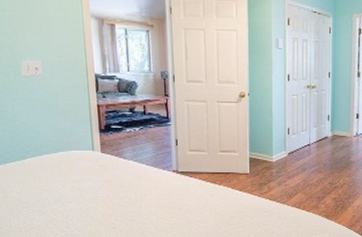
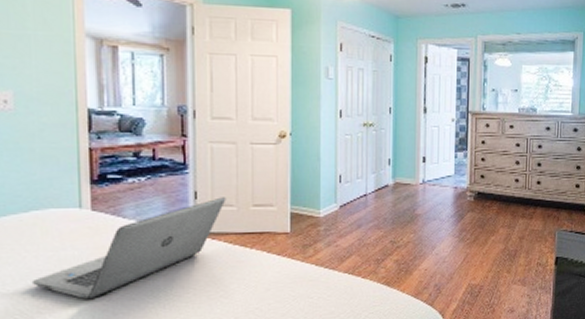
laptop: none [62,144,200,220] -> present [31,197,226,300]

